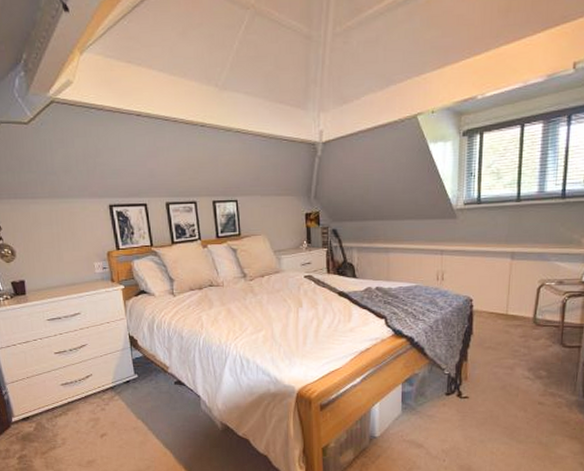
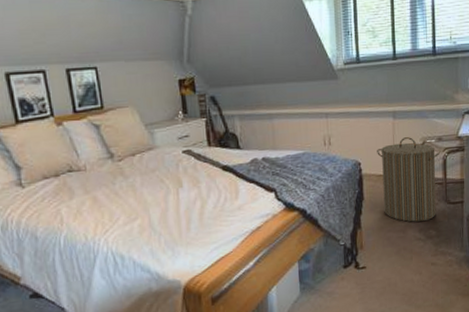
laundry hamper: none [490,278,559,362] -> present [377,137,440,222]

